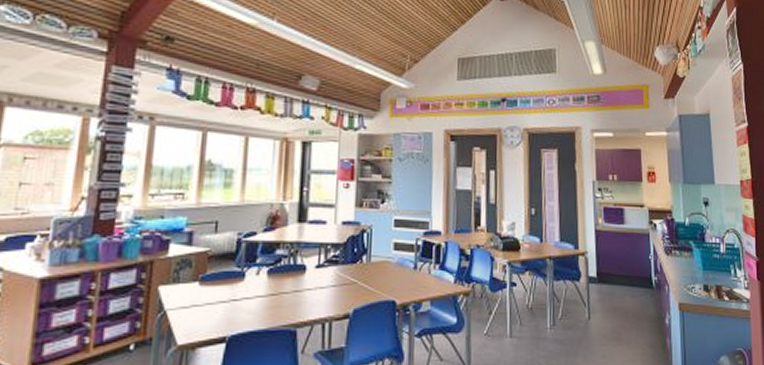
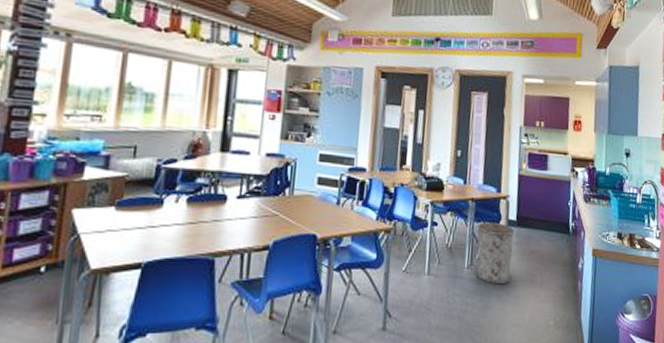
trash can: none [558,281,595,345] -> present [477,222,514,285]

